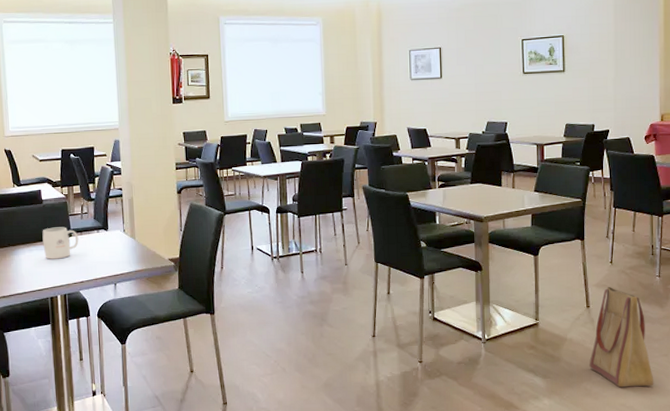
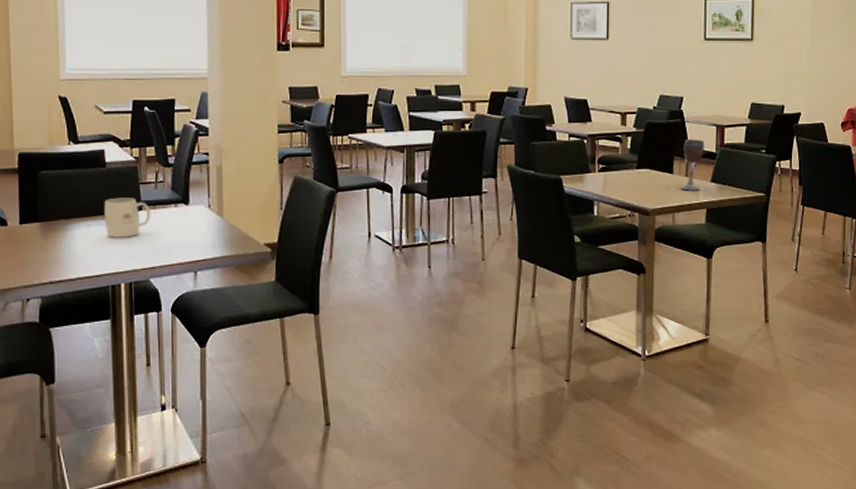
cup: none [508,157,527,200] -> present [680,140,704,191]
shopping bag: present [588,287,654,388] -> none [764,299,838,418]

